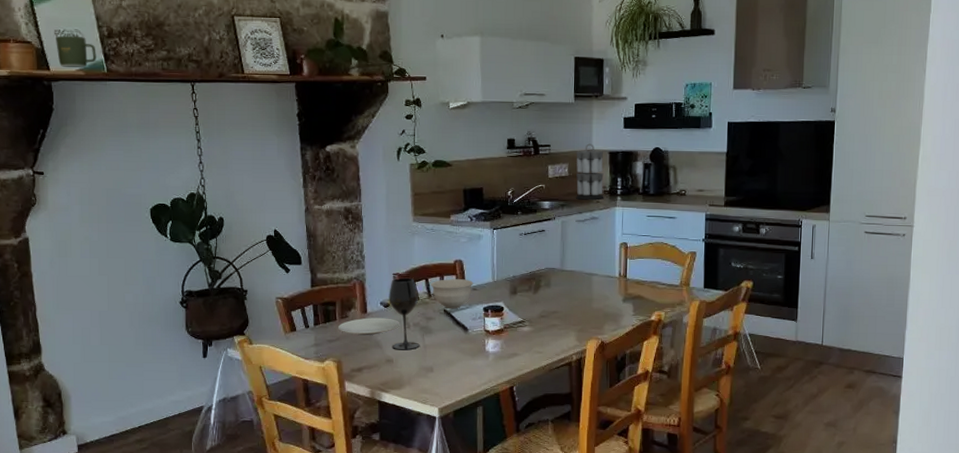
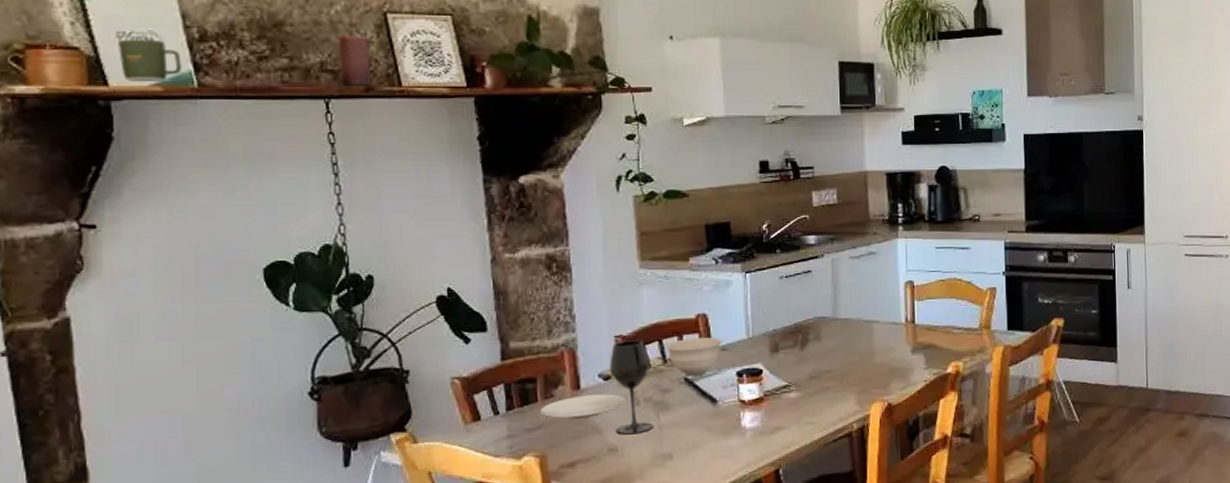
candle: none [201,33,223,73] -> present [340,35,371,86]
spice rack: present [576,143,604,200] -> none [845,163,883,232]

